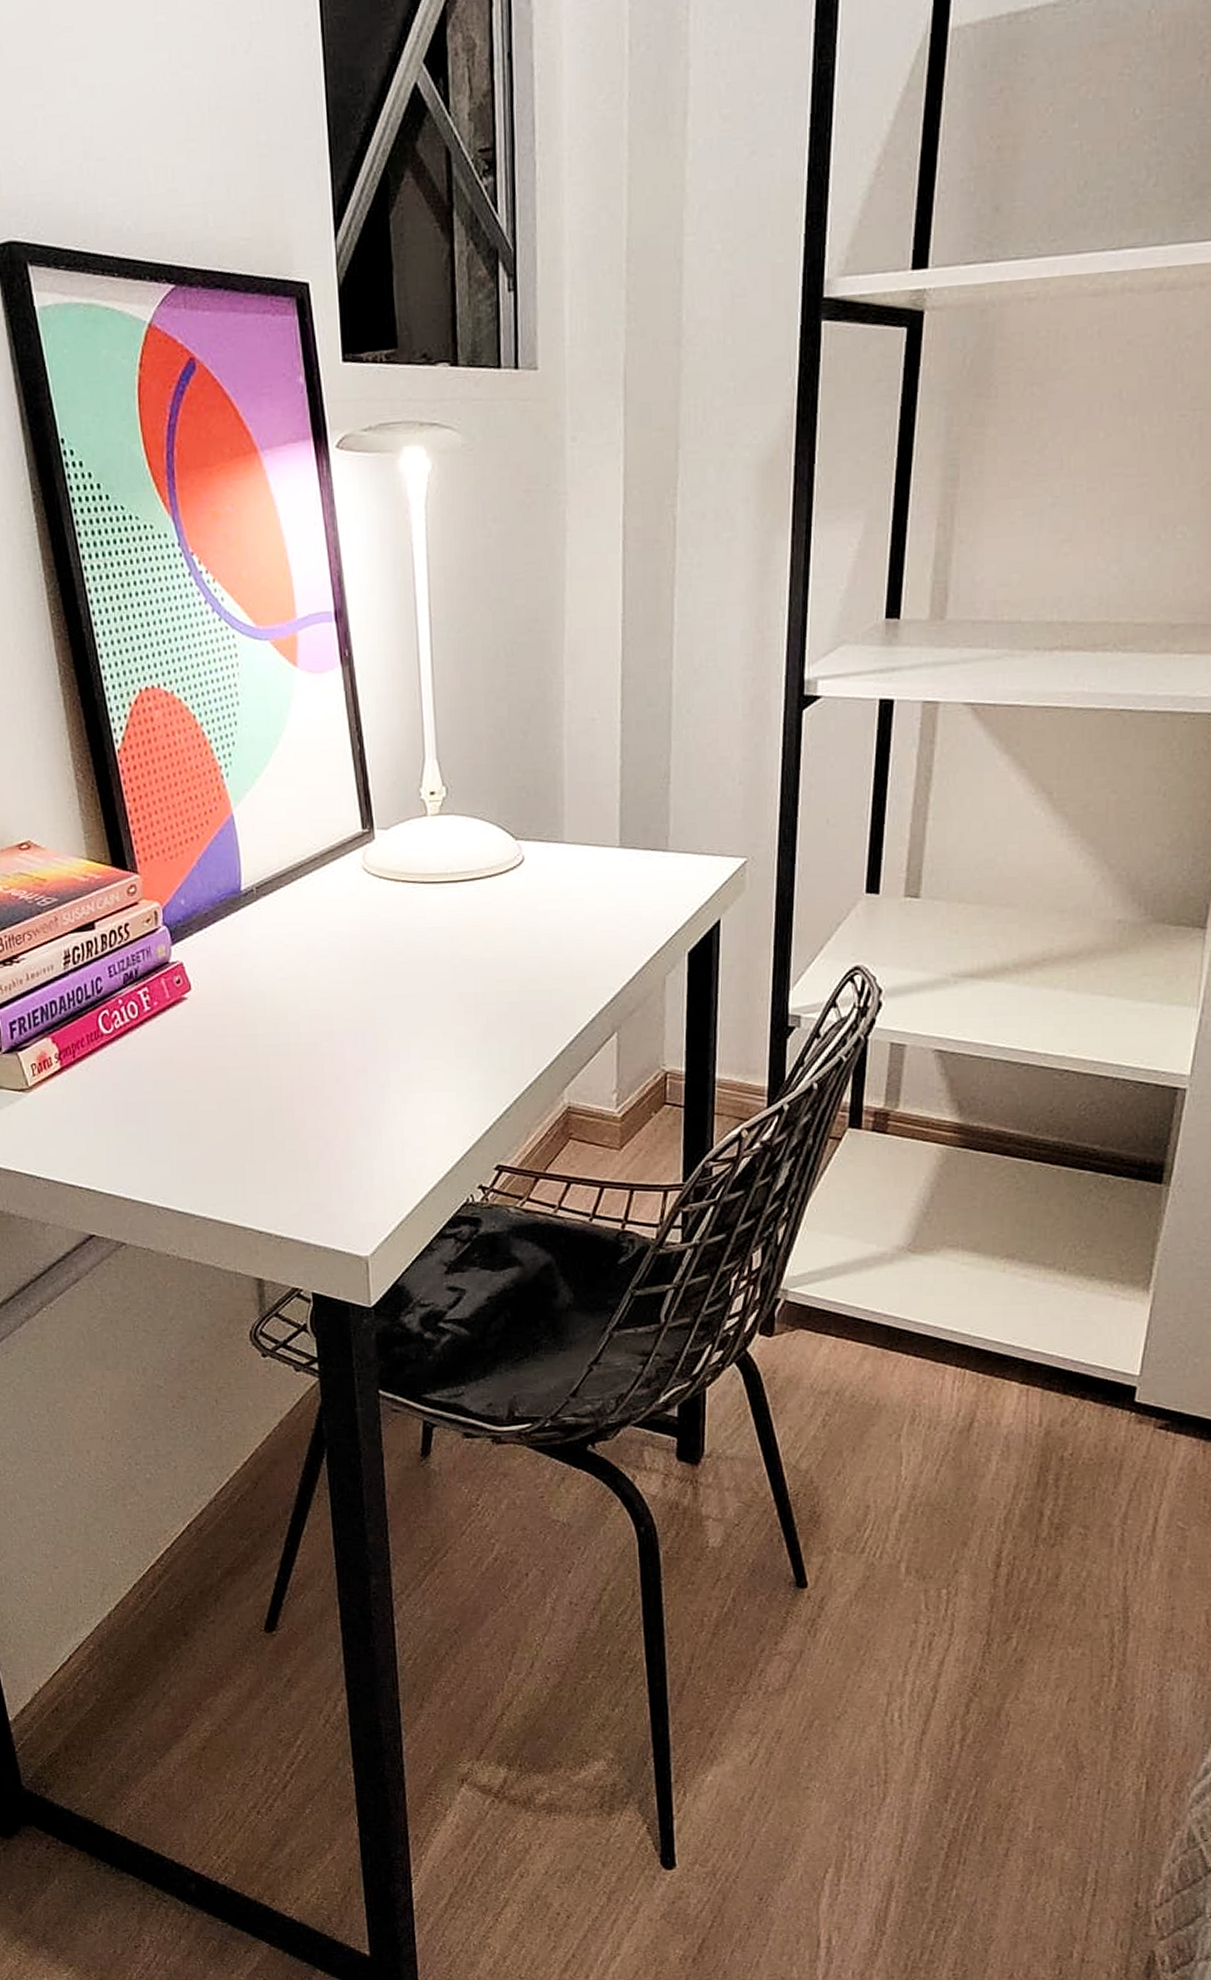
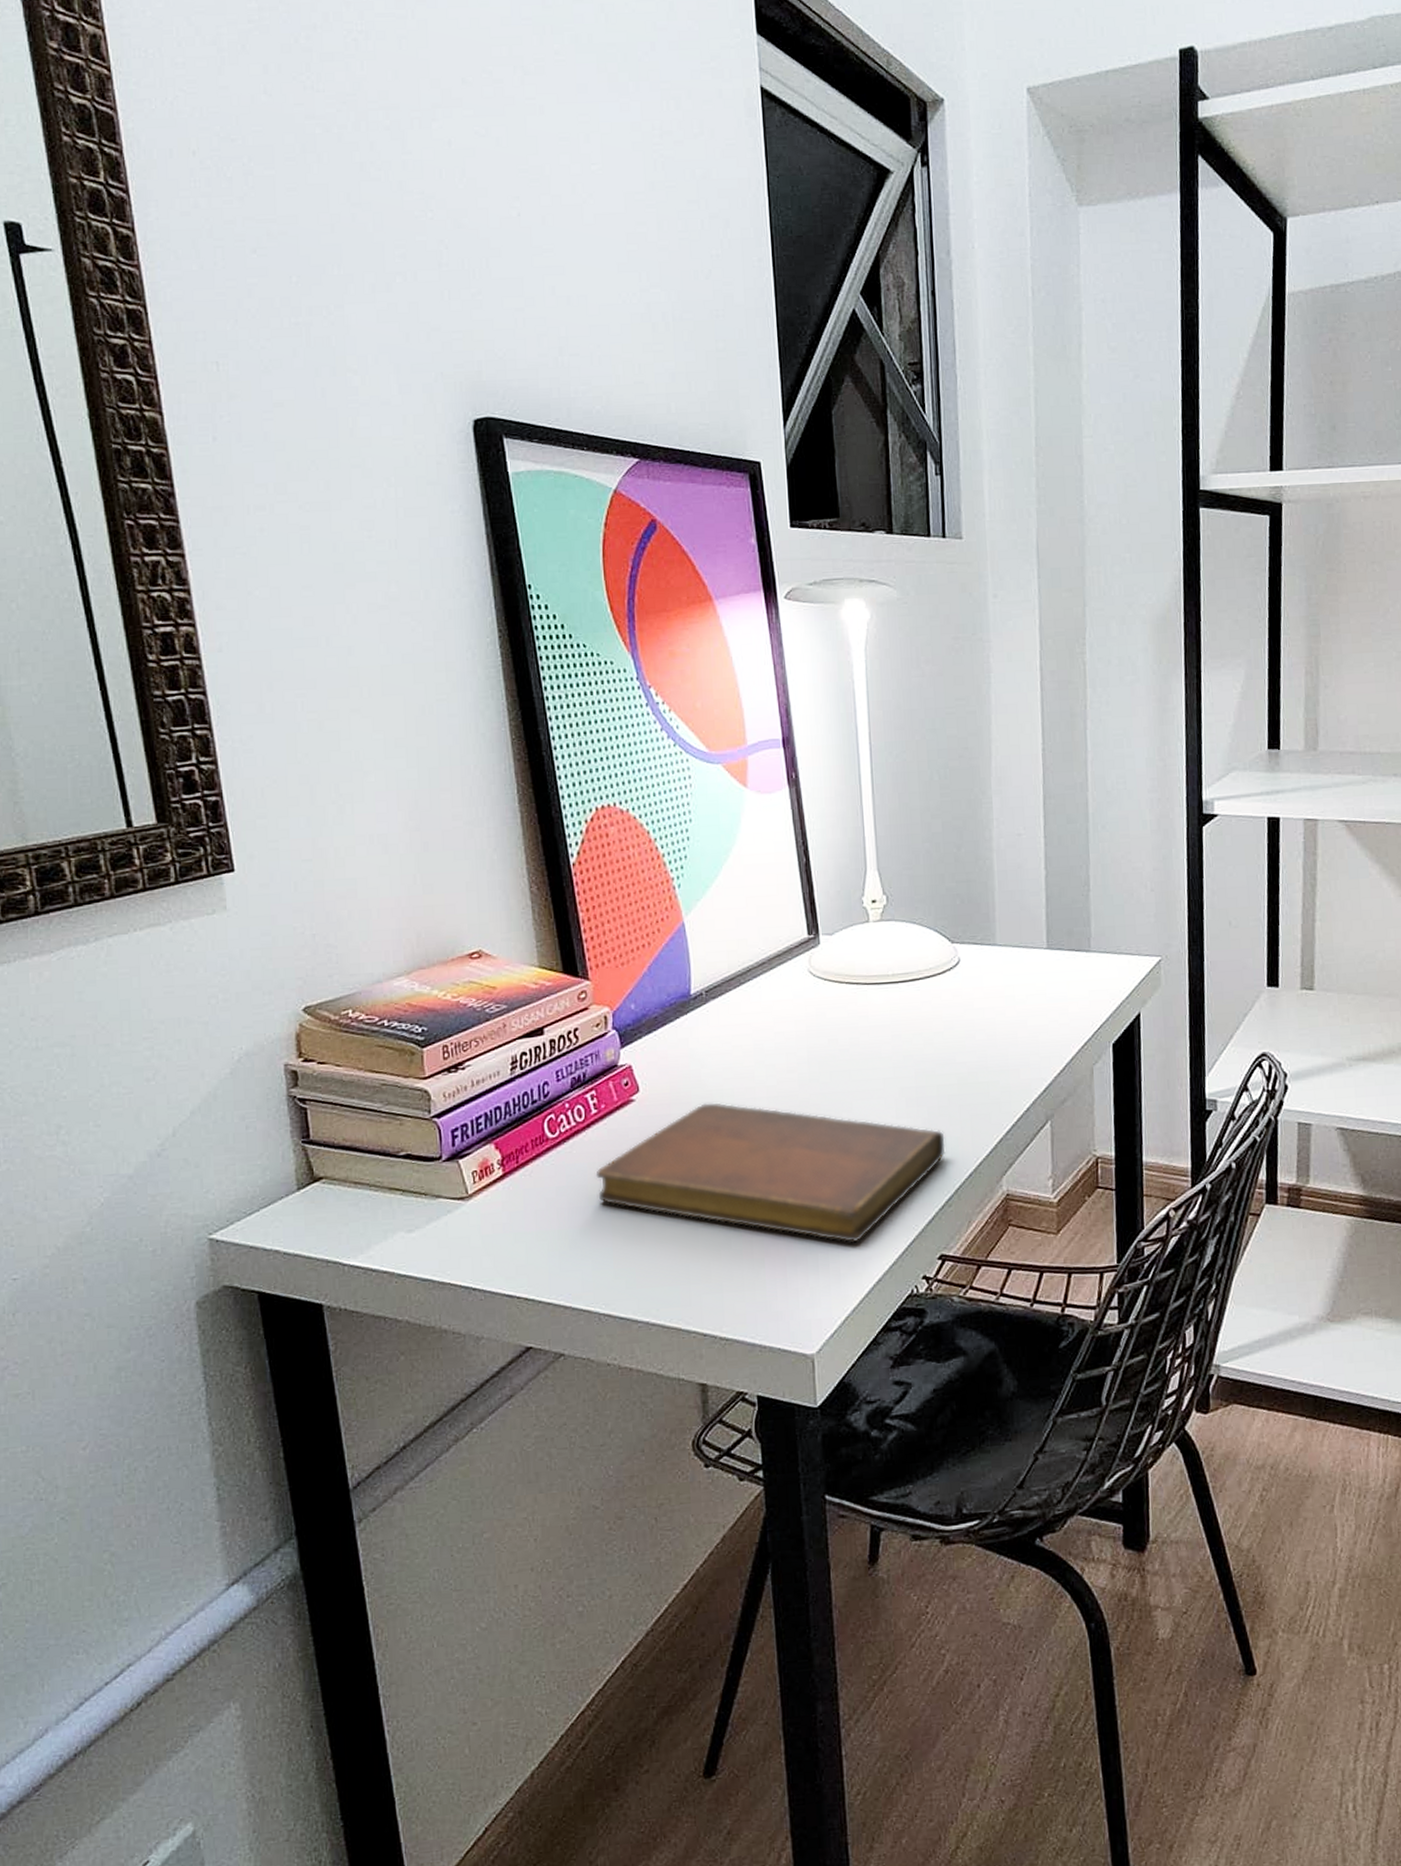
notebook: none [150,1003,505,1150] -> present [595,1103,946,1243]

